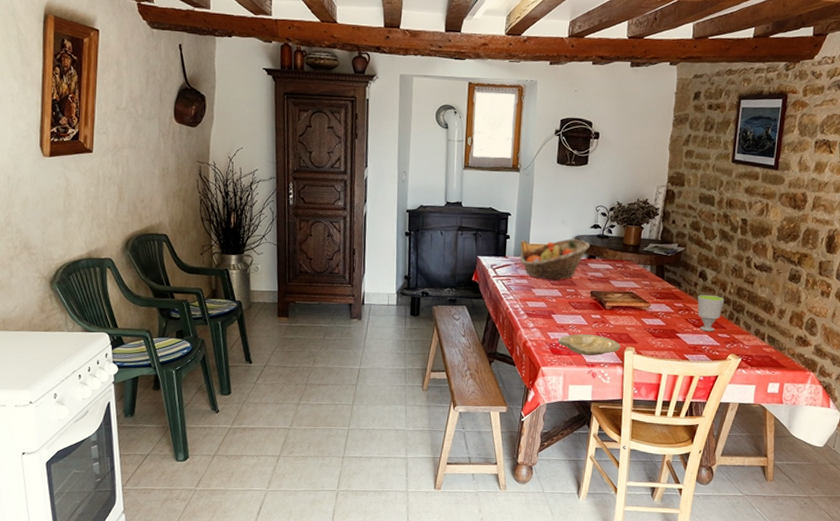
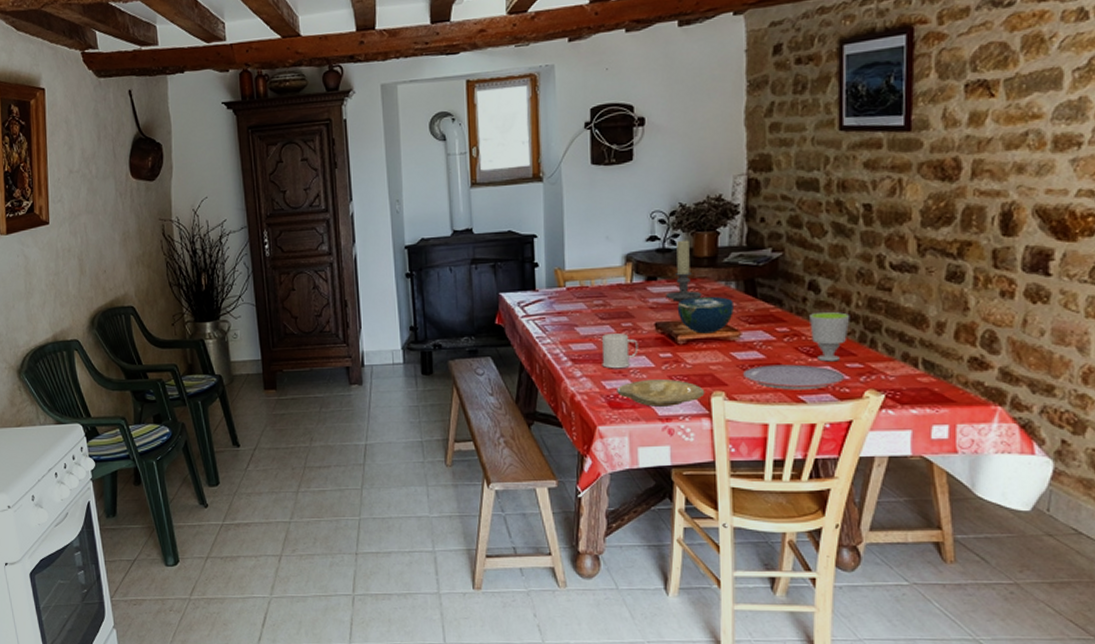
fruit basket: present [519,239,590,281] -> none [553,258,647,314]
mug: none [549,296,577,324] -> present [601,333,639,369]
candle holder: none [600,230,626,277] -> present [665,240,702,302]
bowl: none [607,274,647,303] -> present [677,296,733,334]
plate: none [648,330,717,351] -> present [742,364,845,390]

